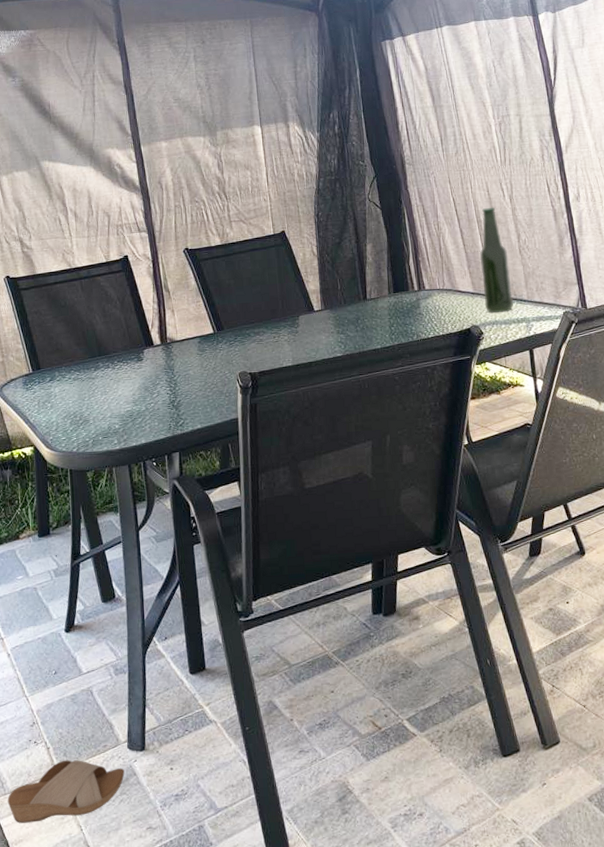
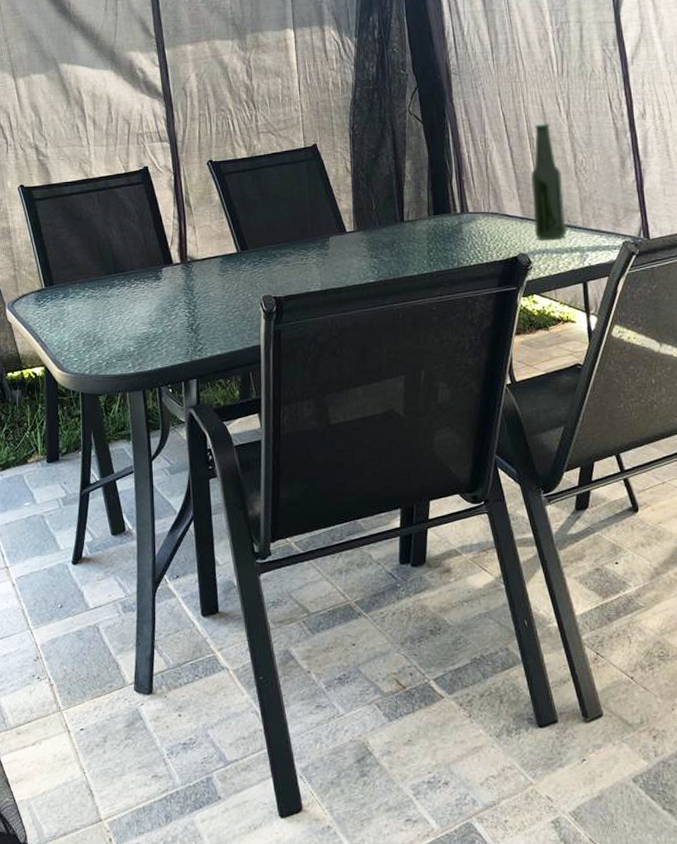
sandal: present [7,759,125,824] -> none [8,698,130,762]

